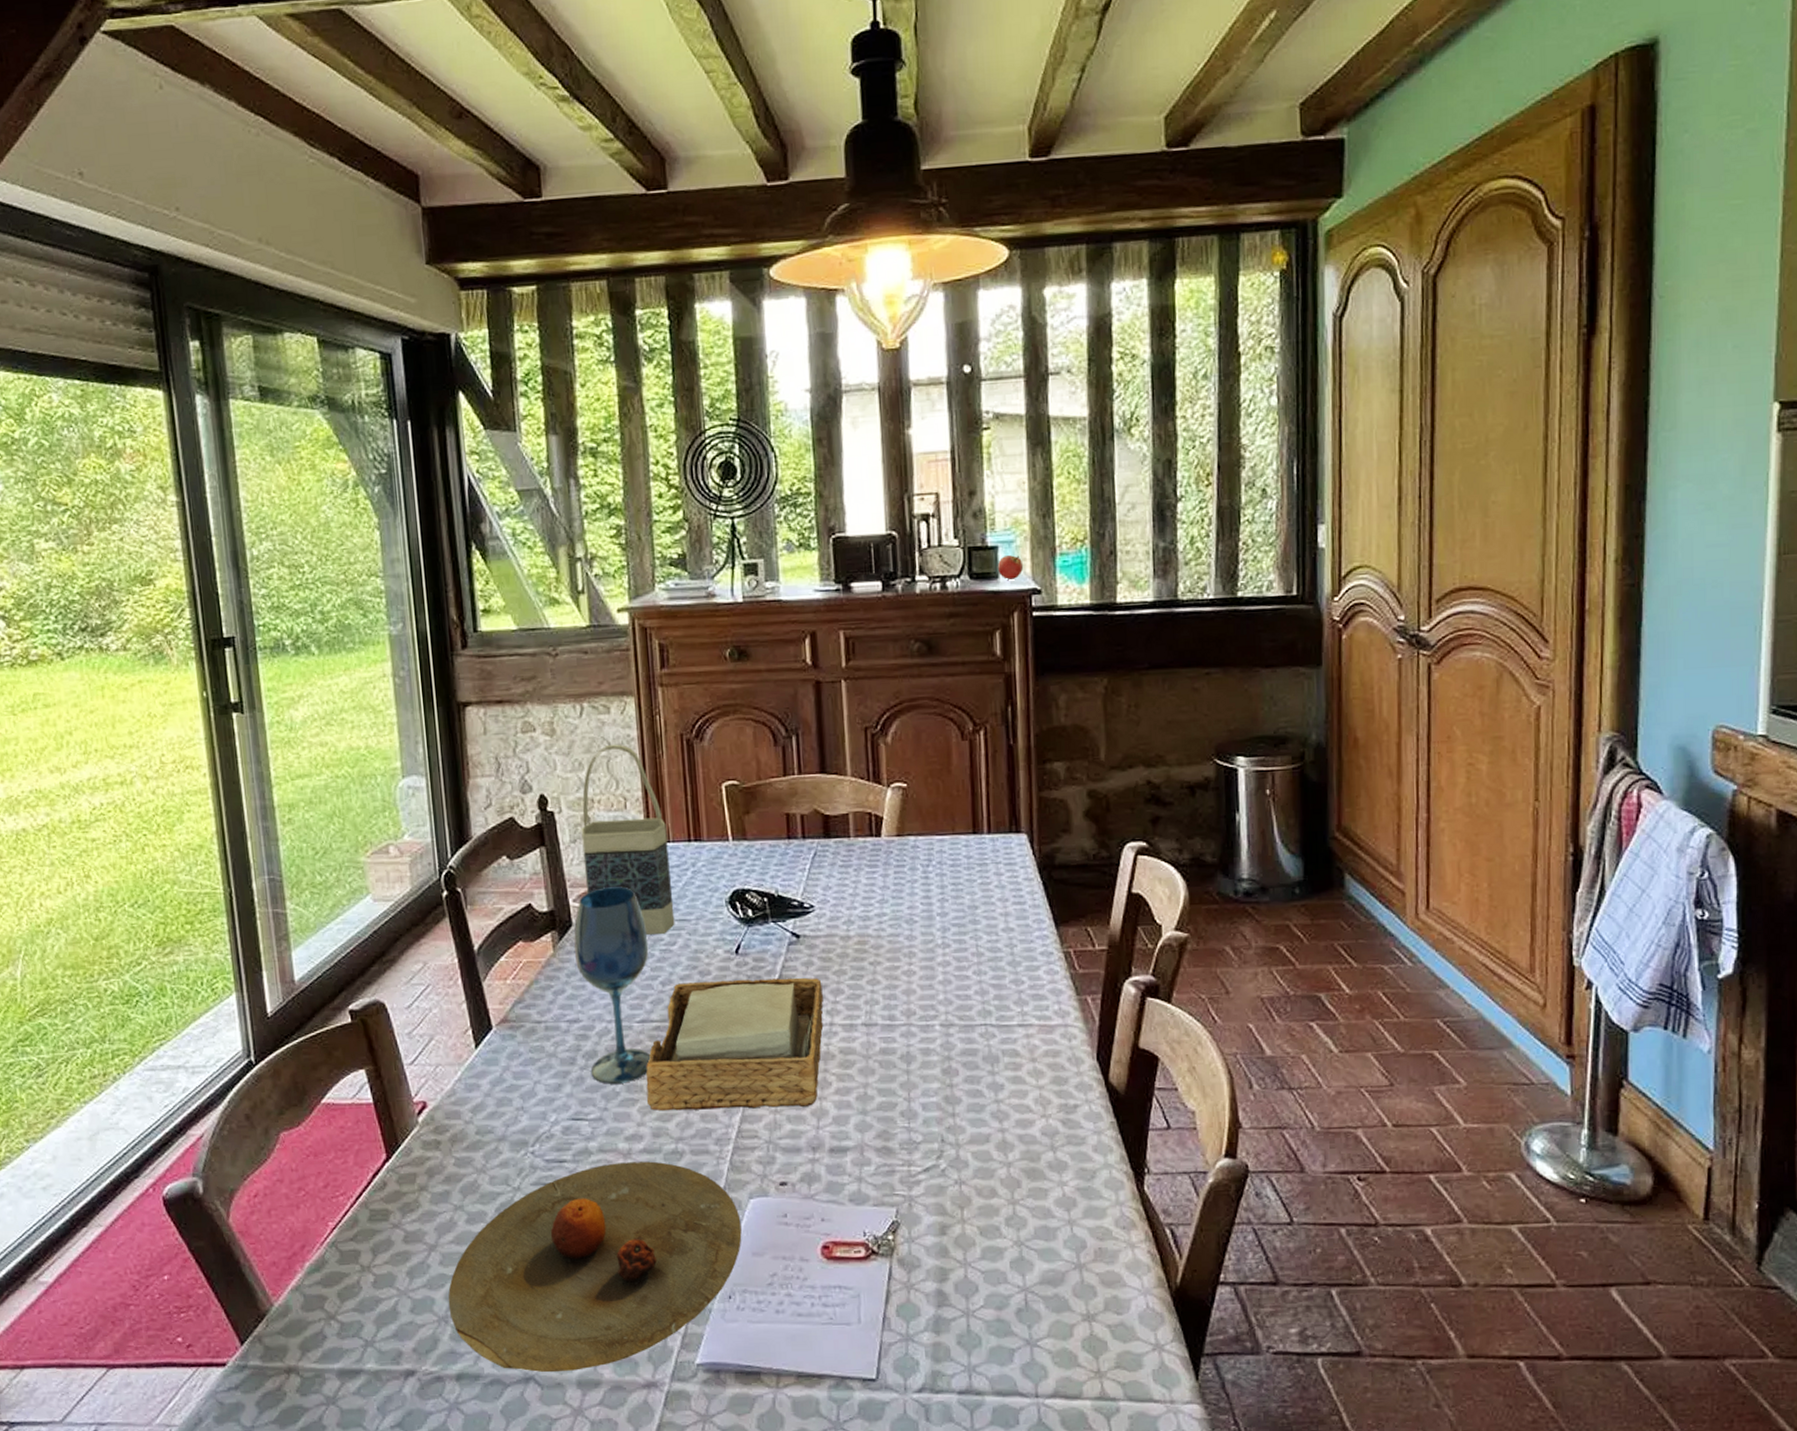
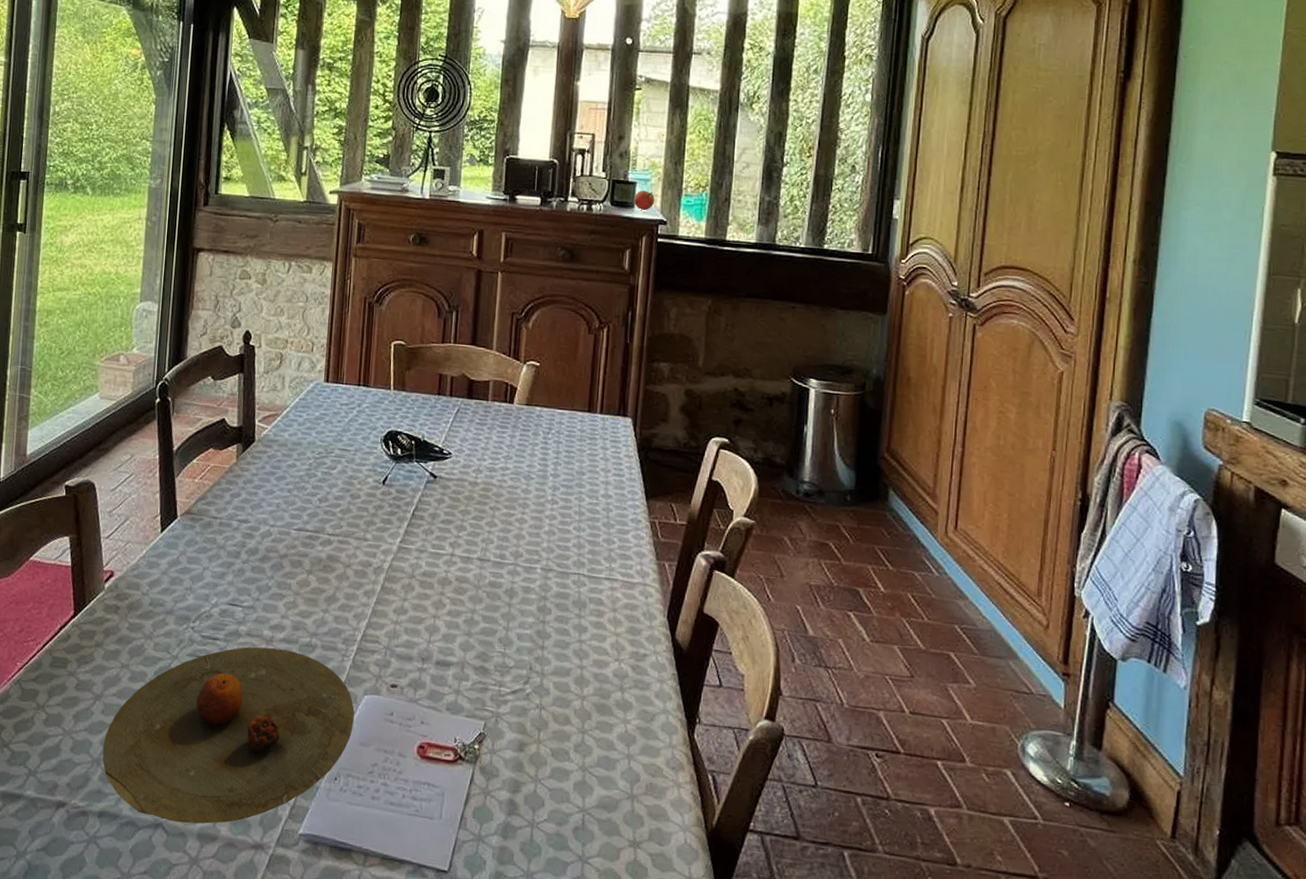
wineglass: present [574,886,651,1084] -> none [250,413,314,580]
bag: present [581,744,675,935] -> none [270,298,342,459]
napkin holder: present [646,977,824,1111] -> none [293,502,450,622]

